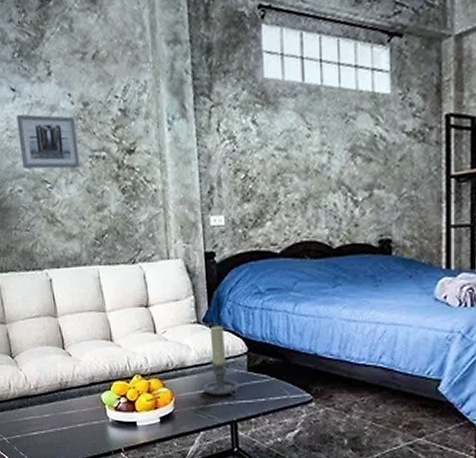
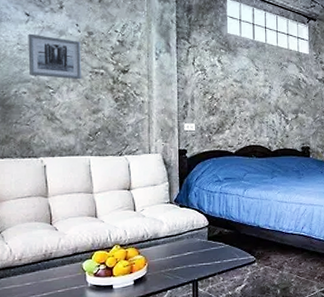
candle holder: present [203,325,239,396] -> none [172,205,201,260]

